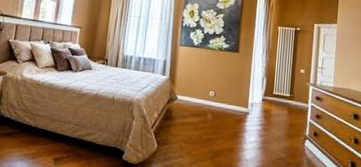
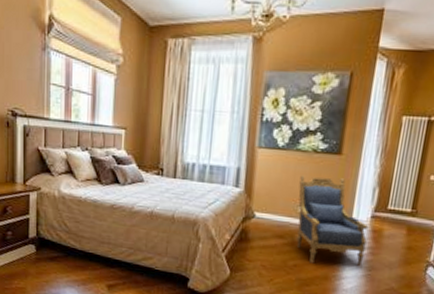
armchair: none [209,67,261,141] -> present [297,175,369,267]

